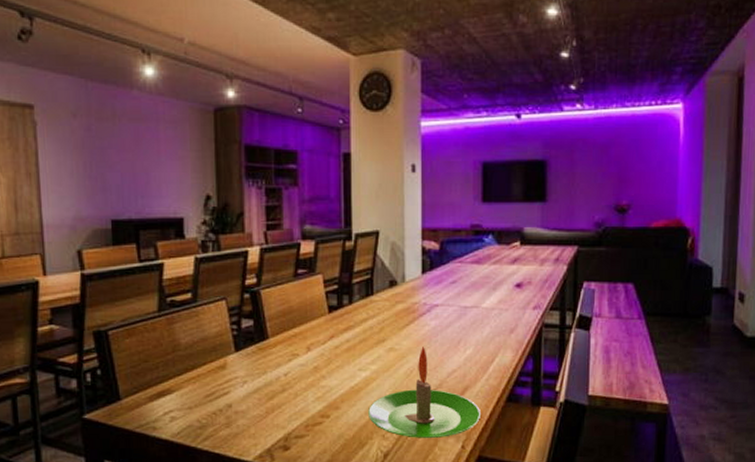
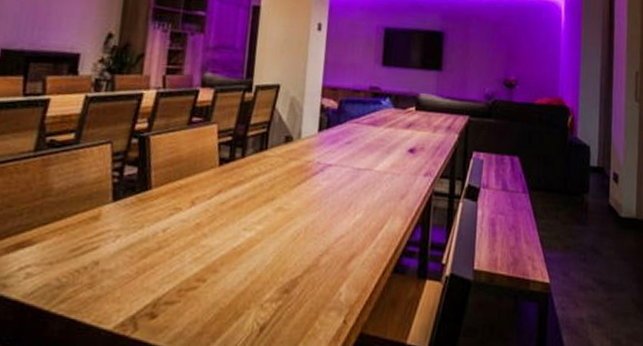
candle: present [368,347,482,438] -> none [248,208,367,310]

